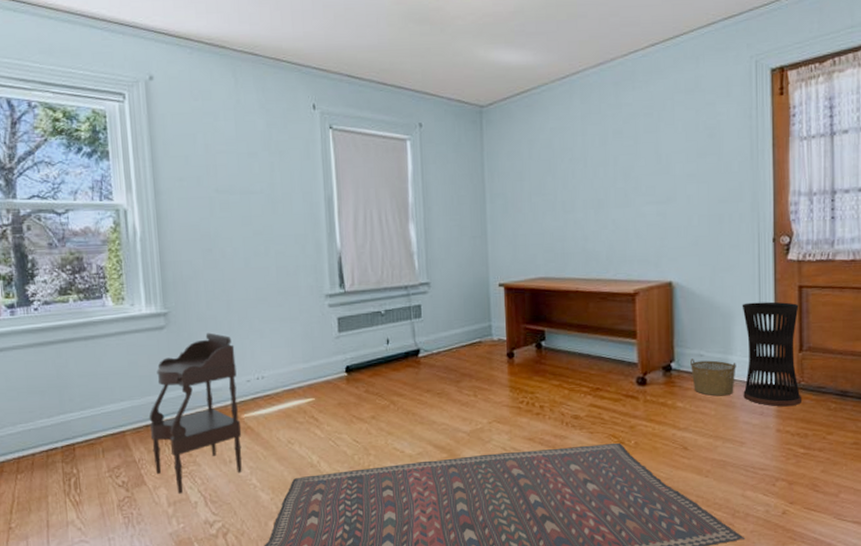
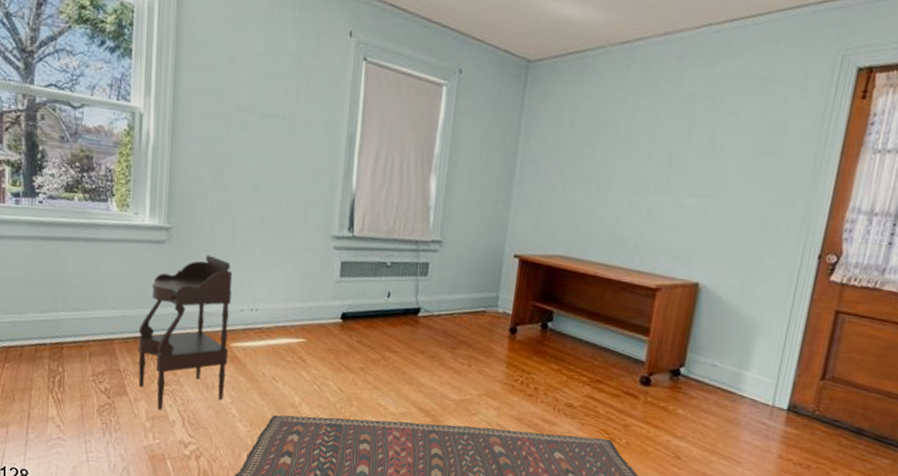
basket: present [690,359,736,396] -> none [699,367,750,412]
umbrella stand: present [742,301,801,407] -> none [750,319,832,435]

